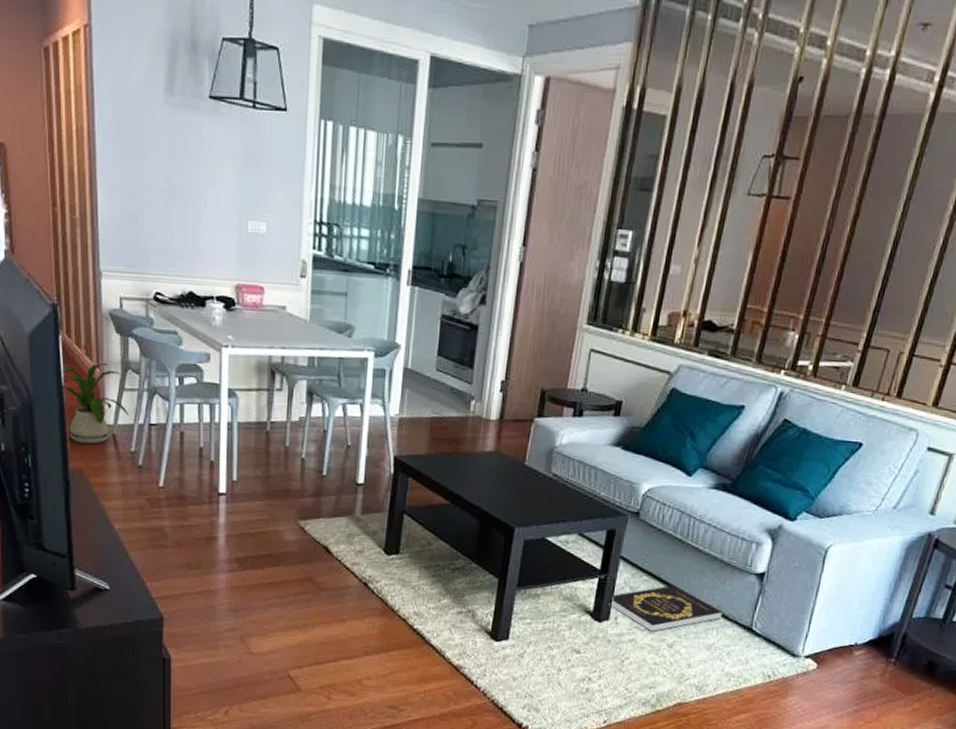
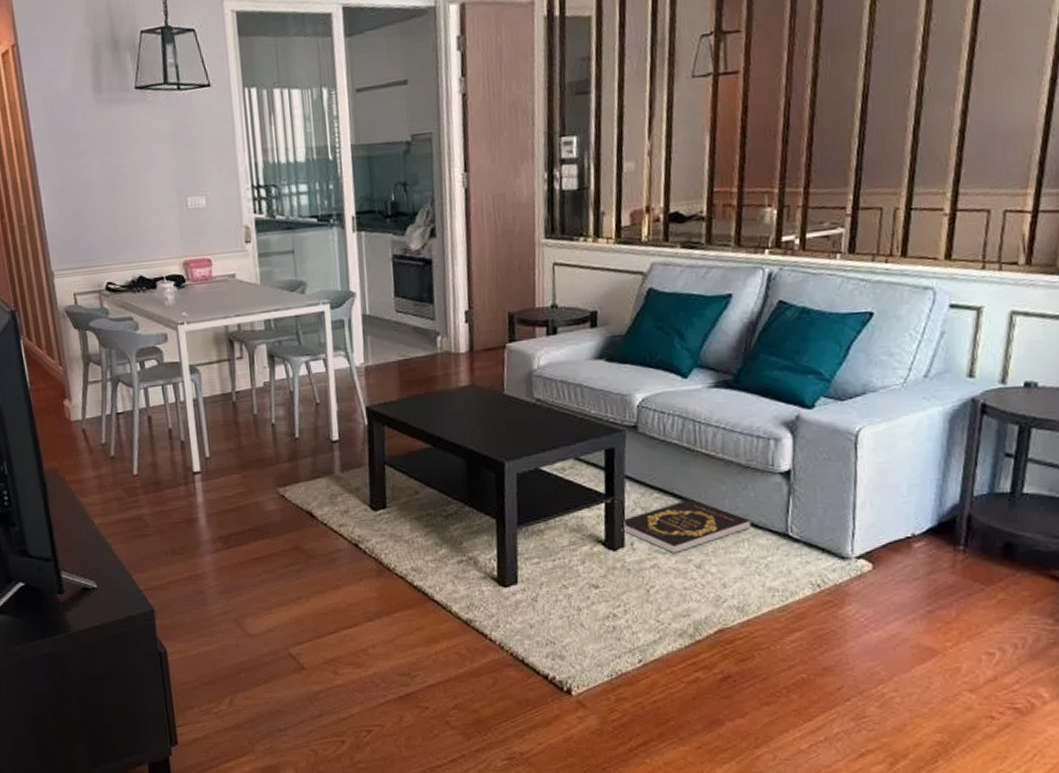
house plant: present [64,362,129,444] -> none [28,359,96,443]

